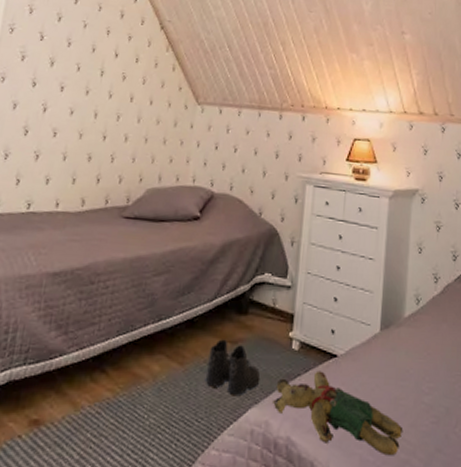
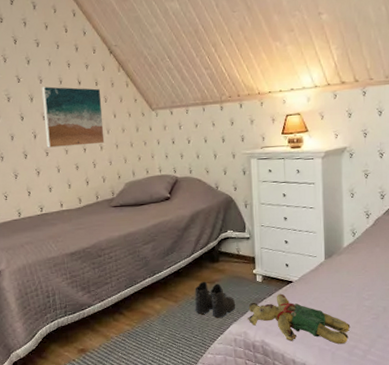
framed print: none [57,51,141,134] -> present [41,86,105,148]

